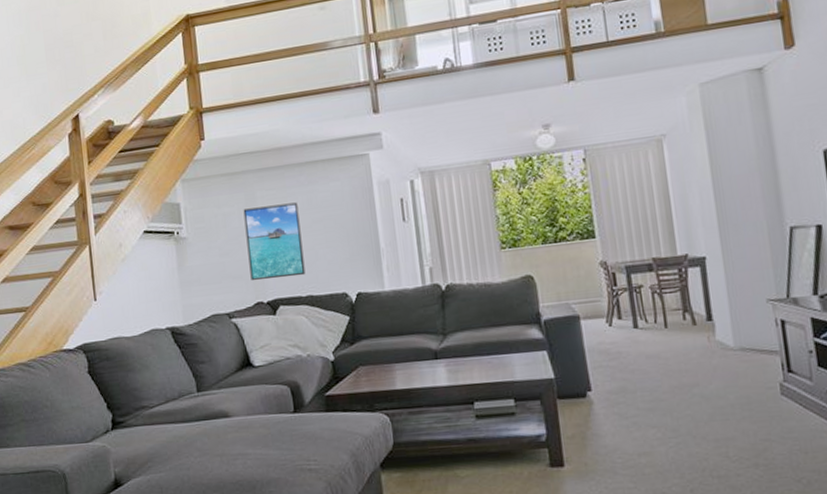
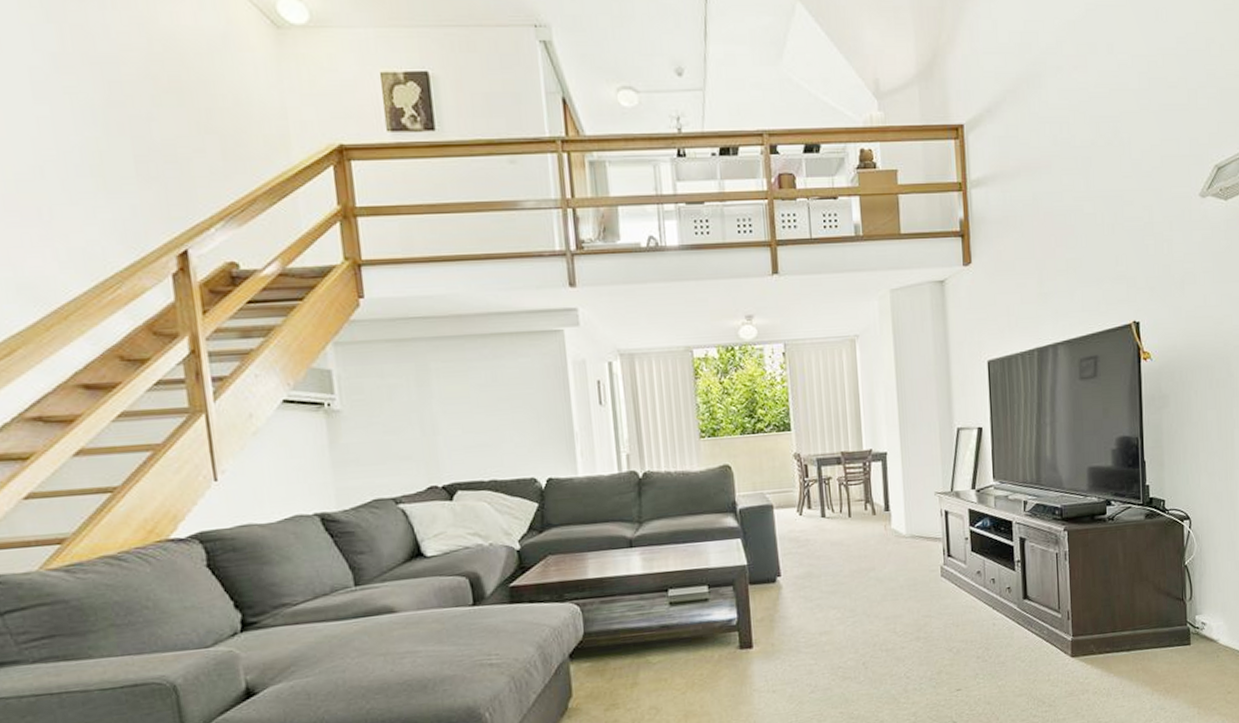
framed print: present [243,202,306,280] -> none [413,377,489,462]

